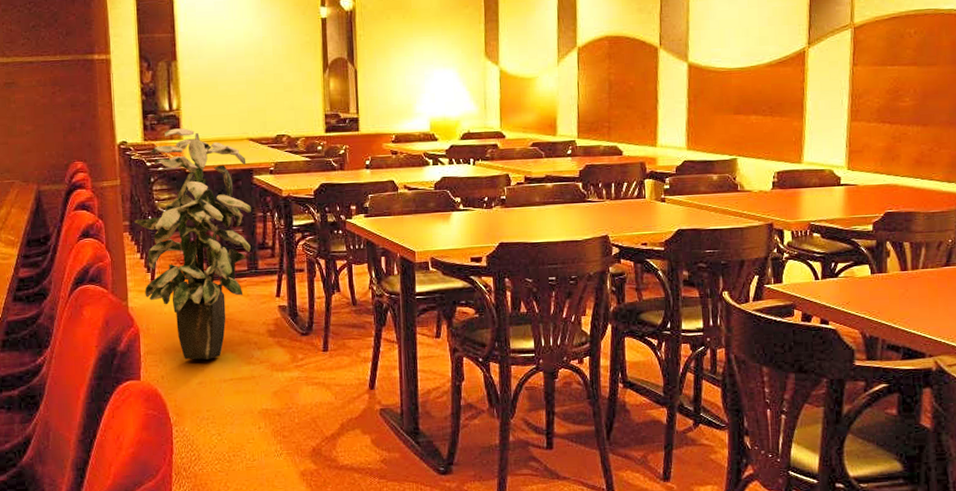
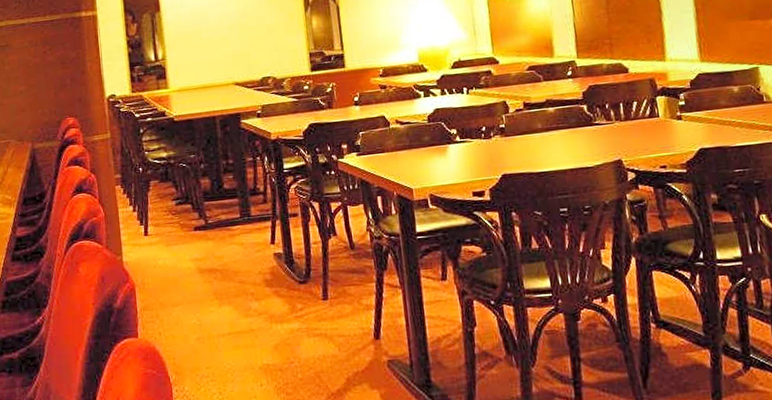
indoor plant: present [134,128,251,360] -> none [126,77,242,314]

